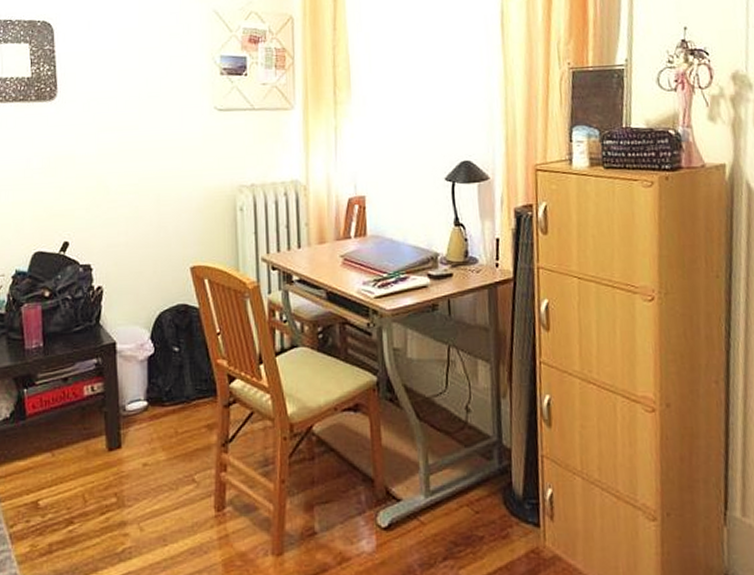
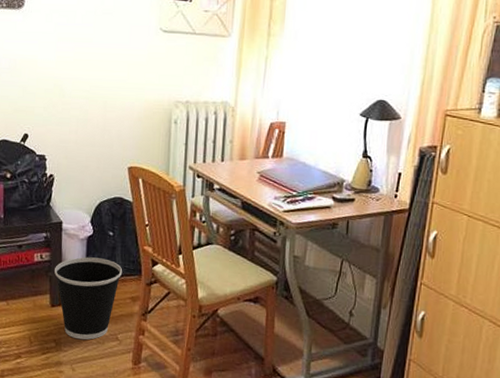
wastebasket: none [110,381,194,489] -> present [54,257,123,340]

